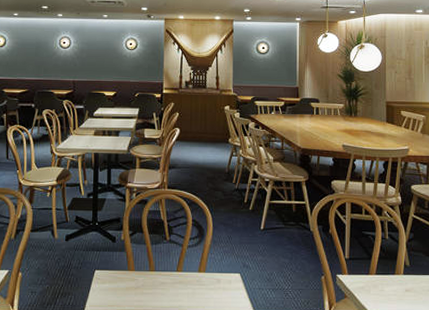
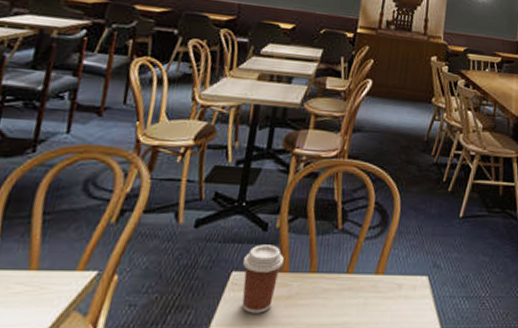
coffee cup: none [102,252,130,299] -> present [241,244,284,313]

